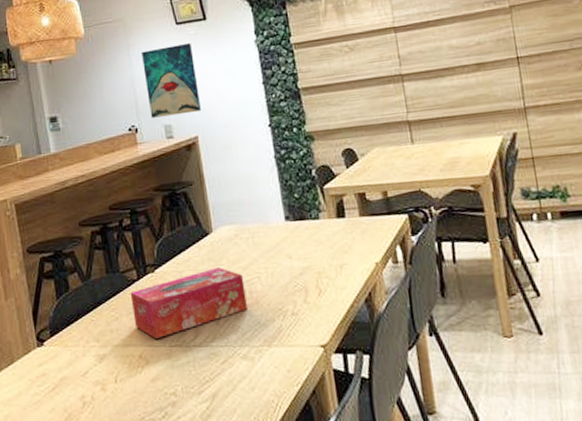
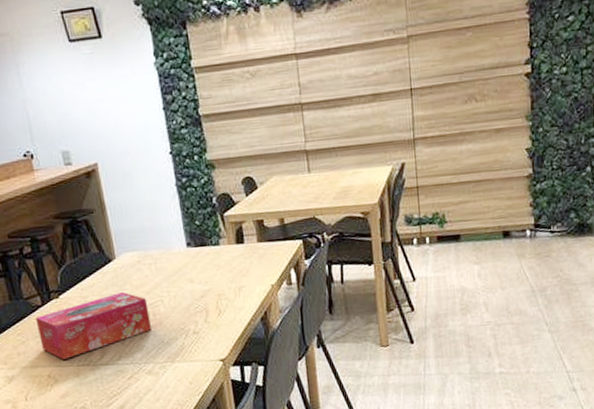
wall art: present [142,42,201,118] -> none [33,62,99,144]

